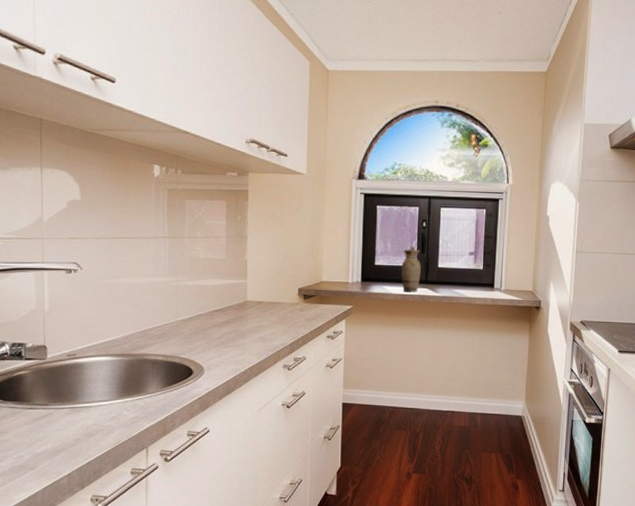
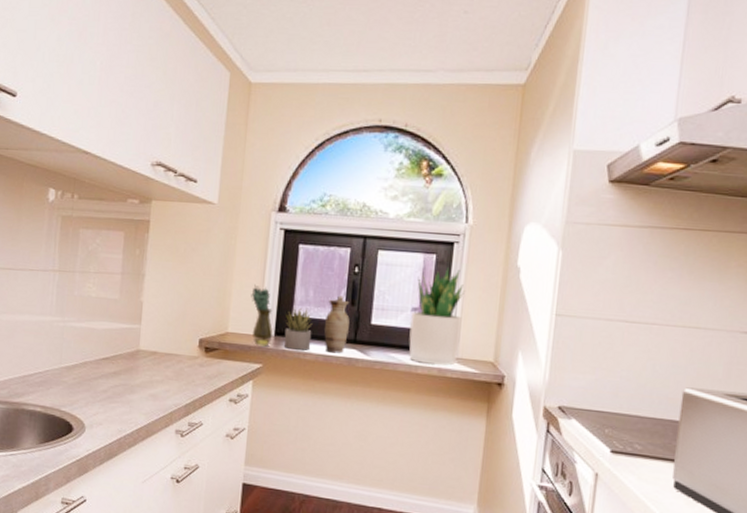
vase: none [339,240,360,291] -> present [251,284,273,347]
succulent plant: none [369,257,392,292] -> present [283,307,313,351]
planter: none [468,219,510,296] -> present [409,268,466,366]

